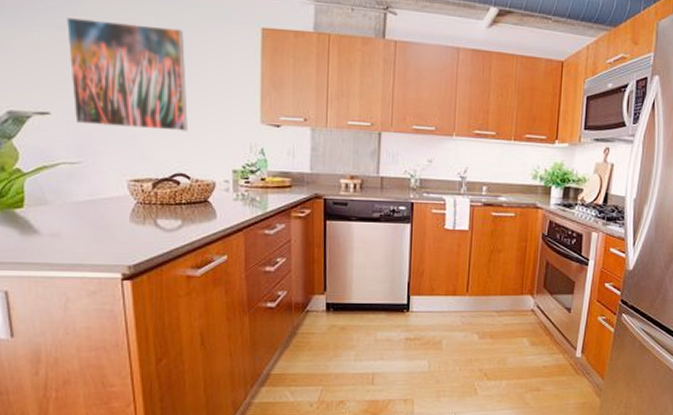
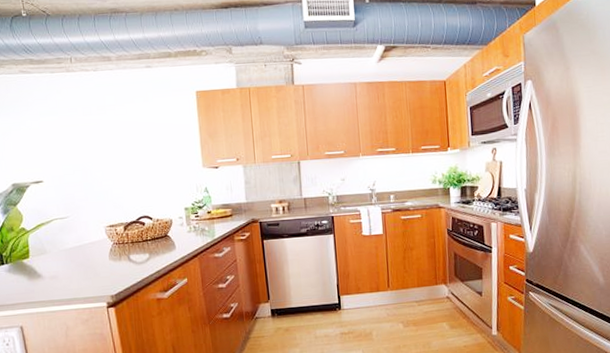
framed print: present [67,16,188,131] -> none [49,102,147,187]

